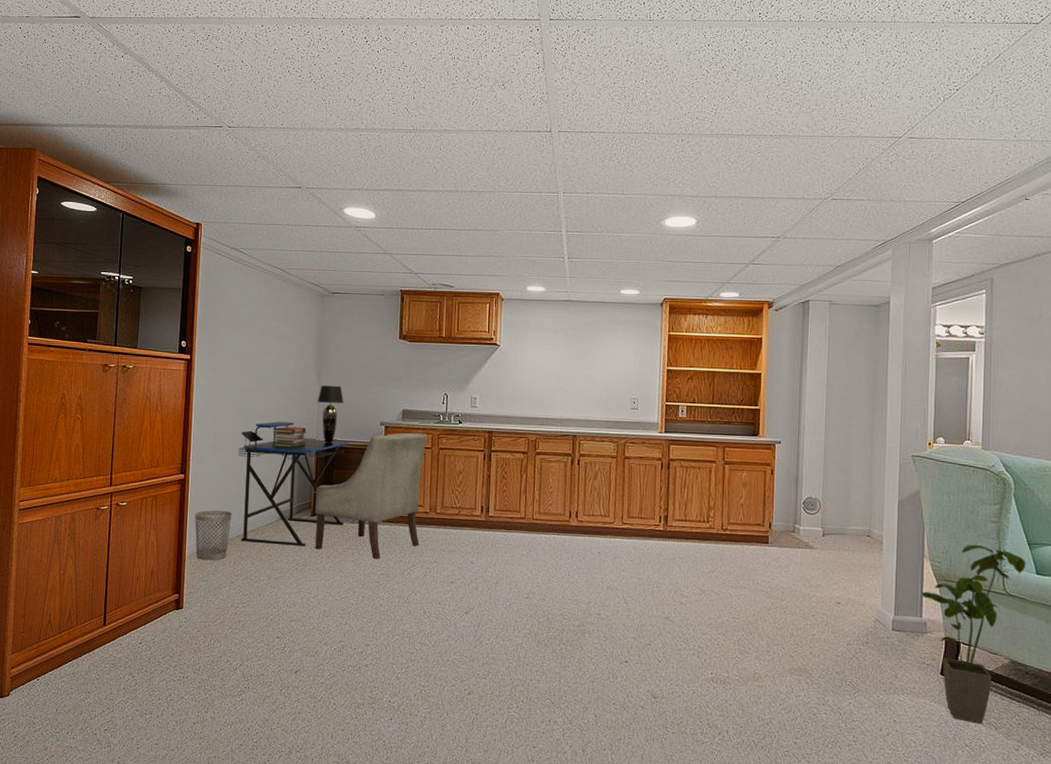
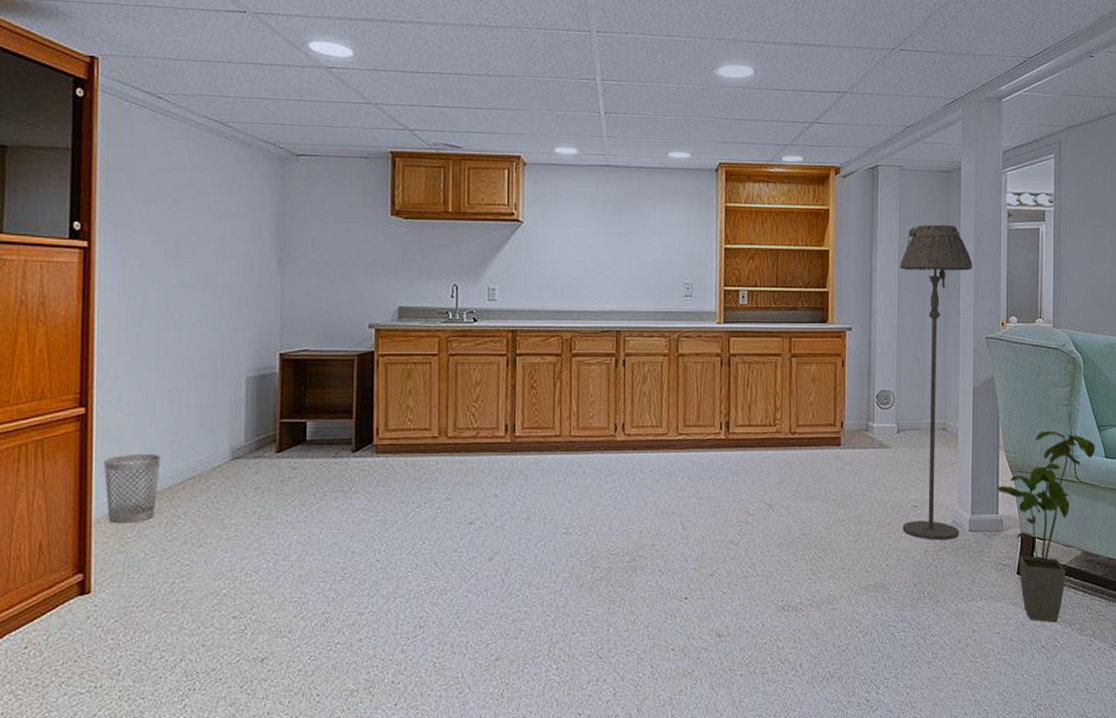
desk: present [238,421,348,547] -> none [167,329,325,495]
book stack: present [272,426,307,448] -> none [216,335,266,363]
chair: present [315,432,428,560] -> none [281,336,433,503]
table lamp: present [317,385,344,444] -> none [279,279,317,356]
floor lamp: none [825,352,900,636] -> present [899,224,973,540]

